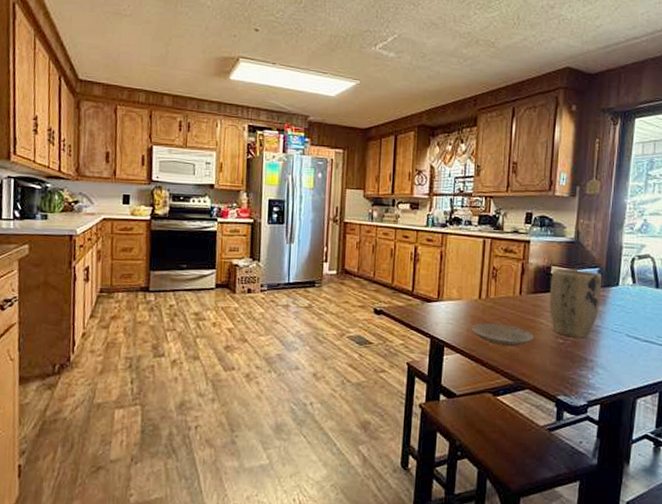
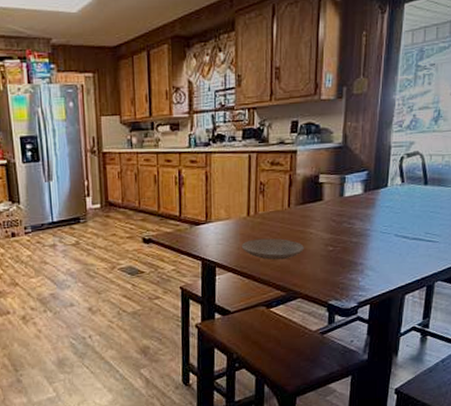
plant pot: present [549,269,602,338] -> none [318,175,371,244]

